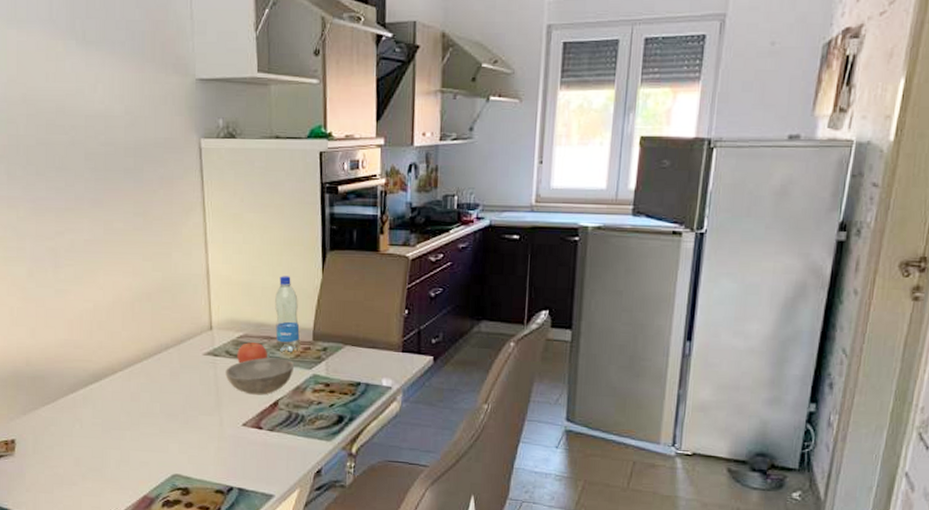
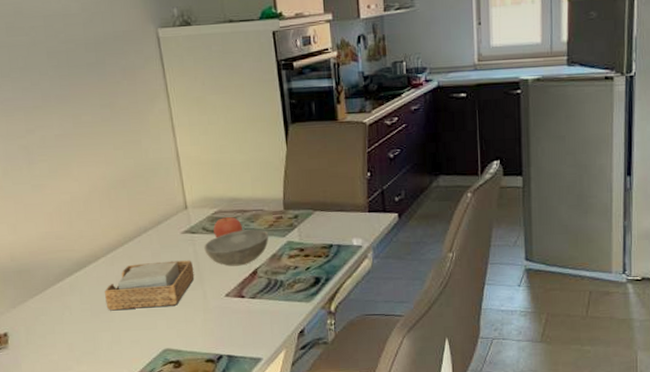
napkin holder: none [118,382,213,430] -> present [105,260,195,311]
bottle: present [275,276,300,352] -> none [244,151,272,223]

